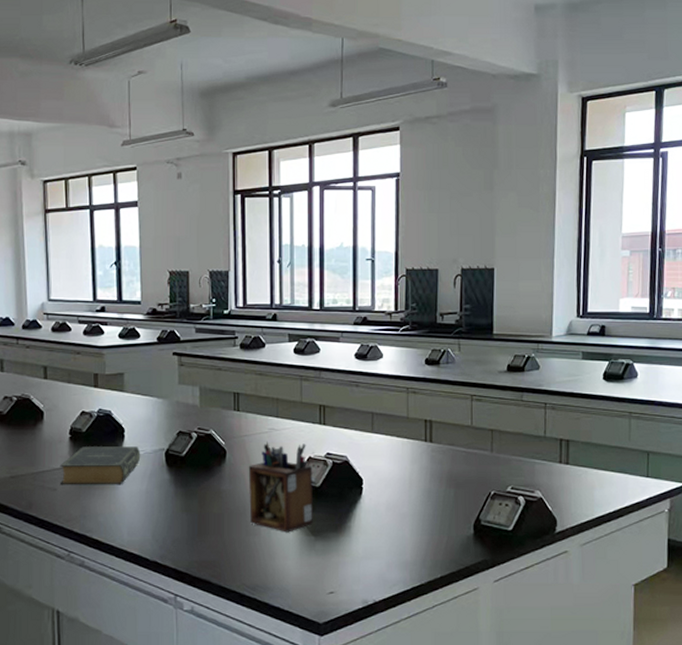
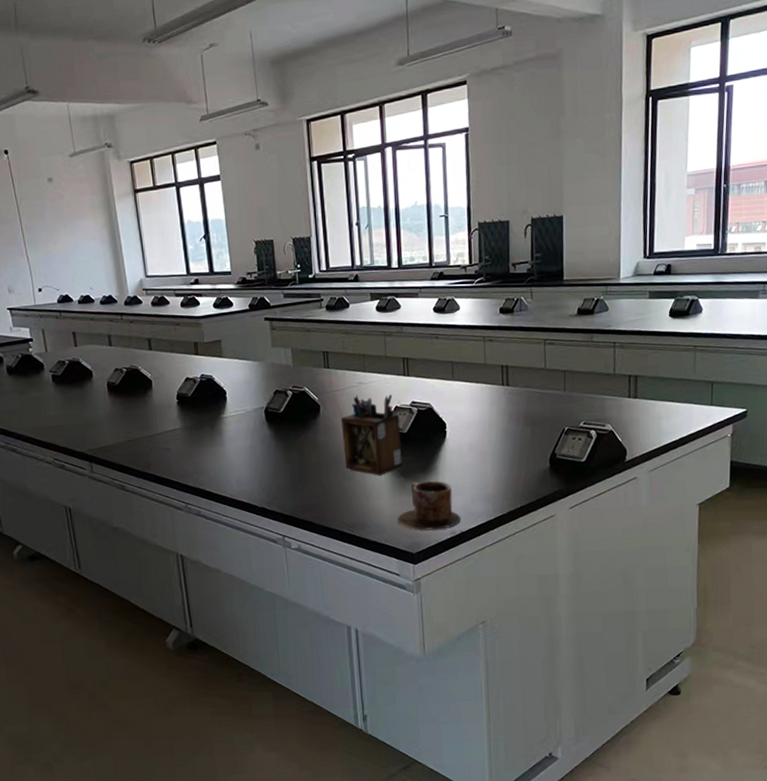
book: present [60,446,141,484] -> none [171,406,243,445]
mug: none [304,541,375,597] -> present [398,480,461,530]

